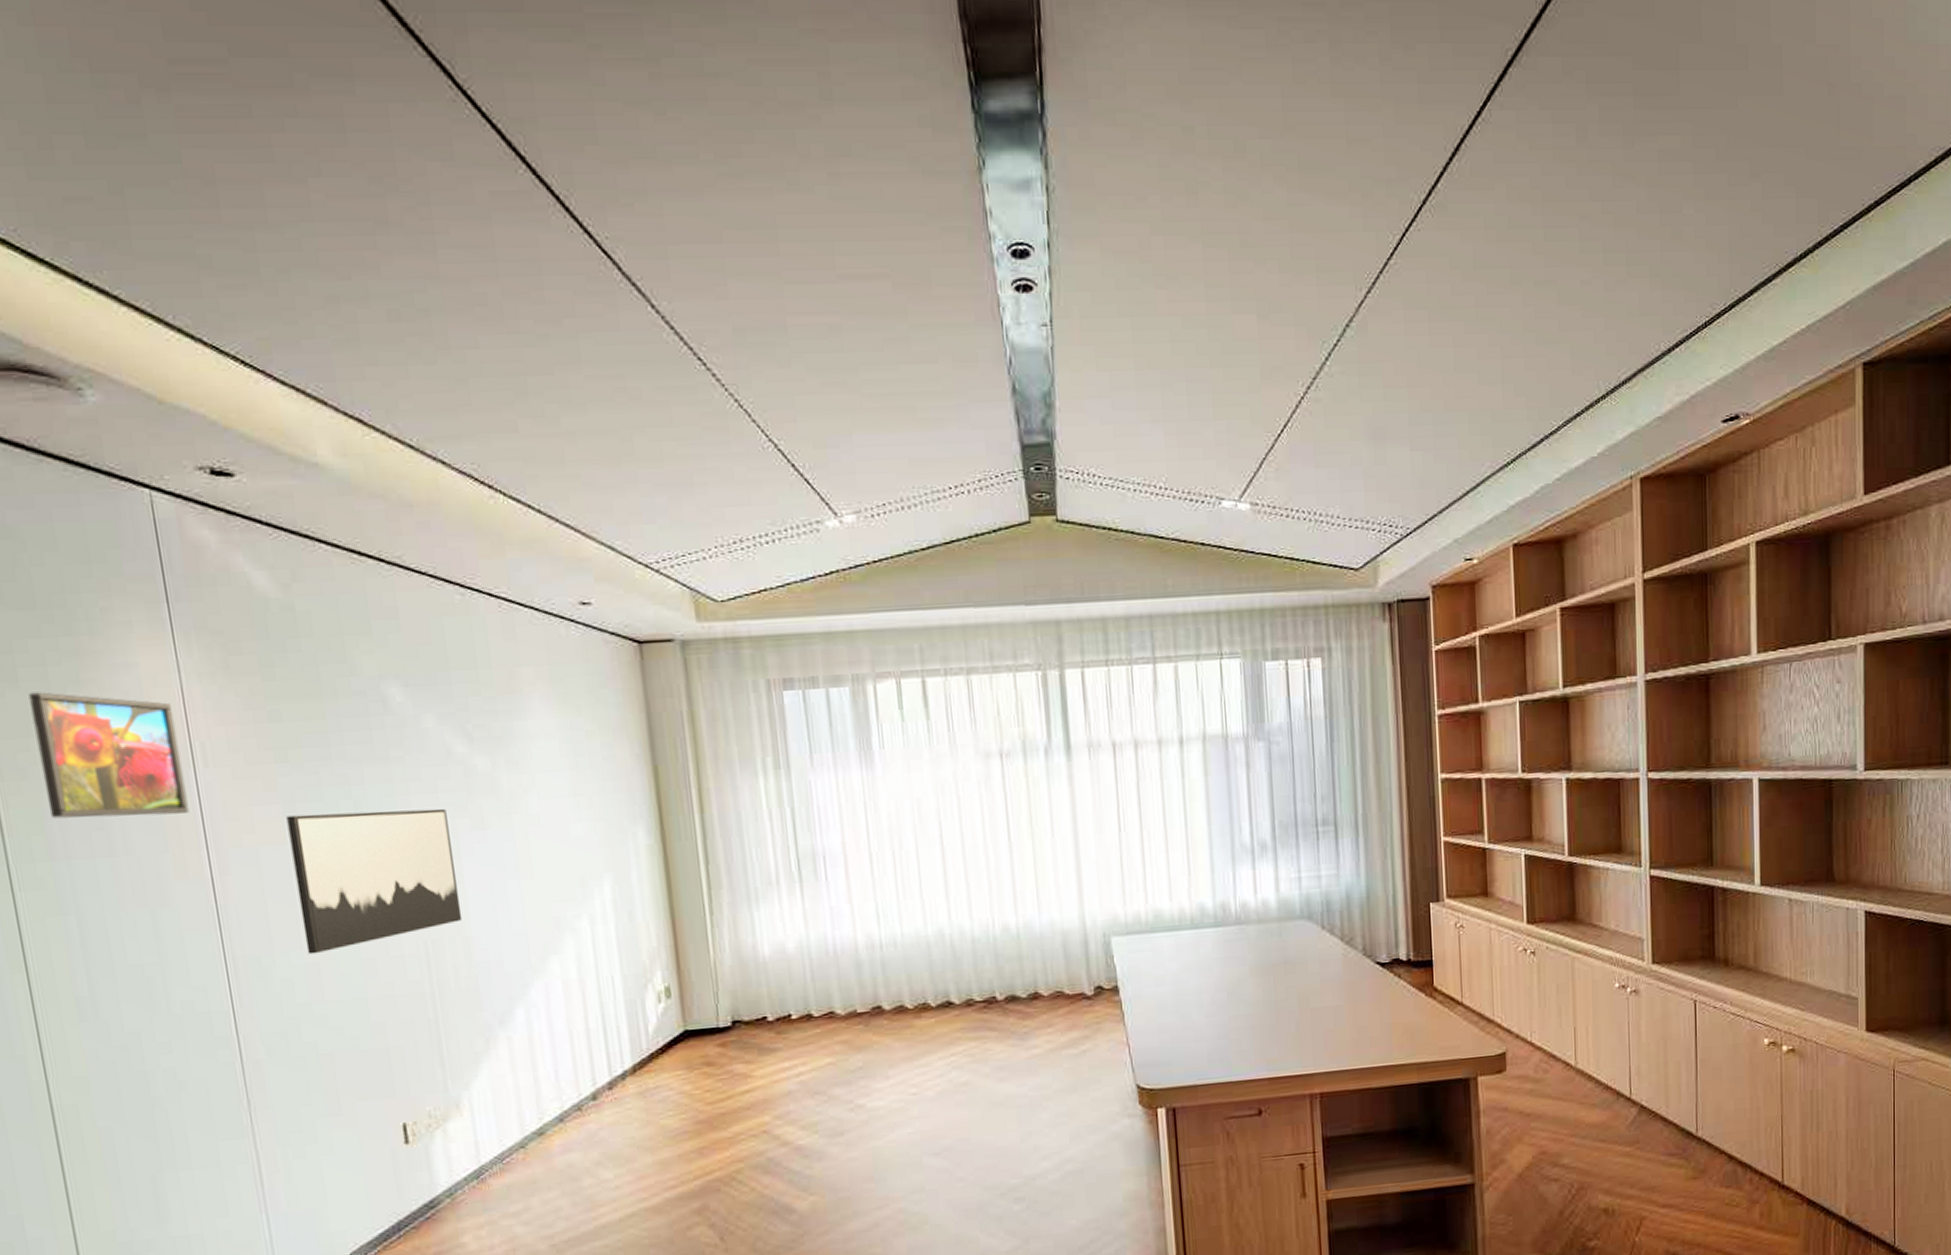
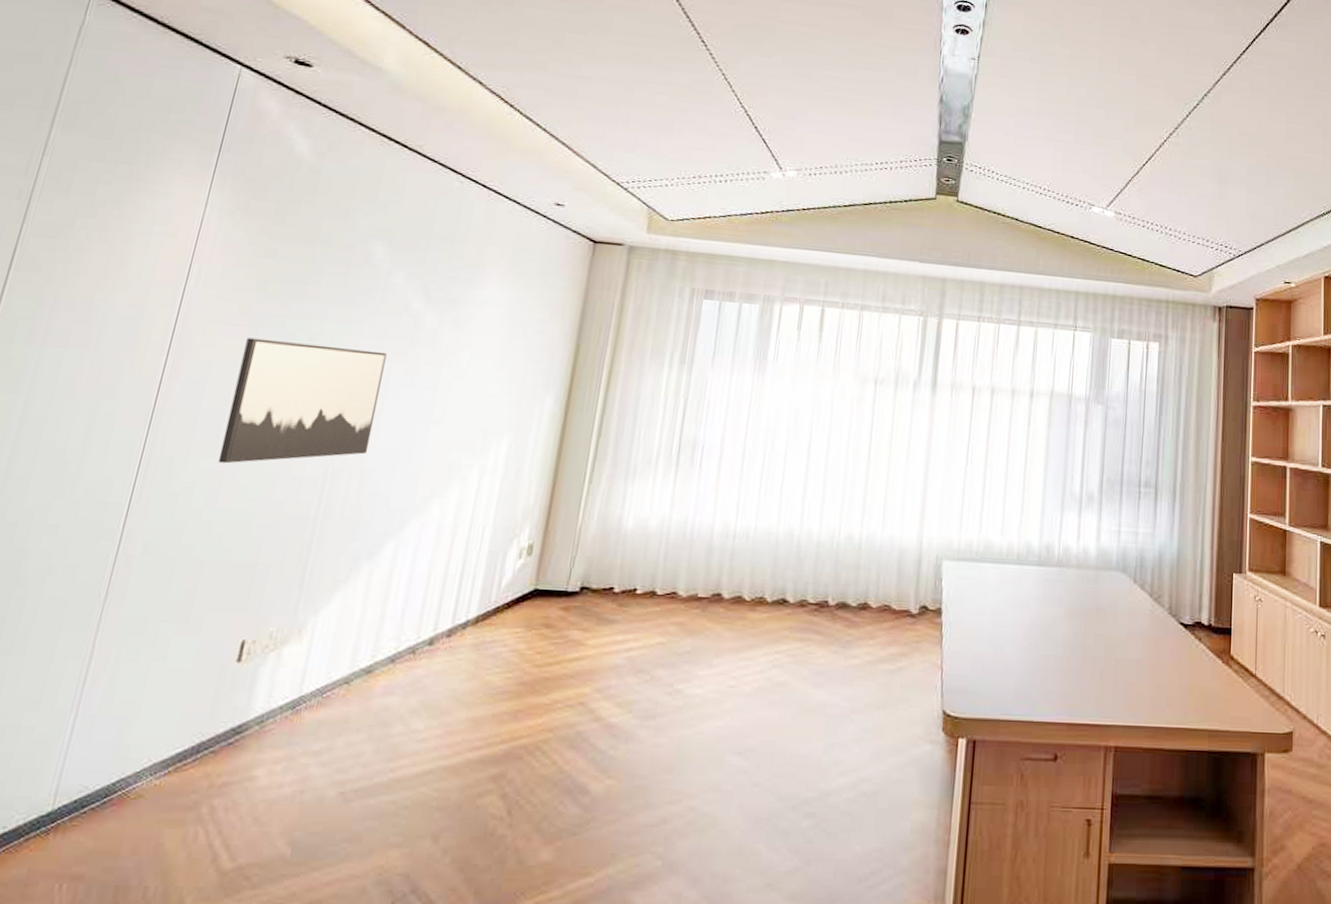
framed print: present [28,692,190,819] -> none [44,202,188,322]

